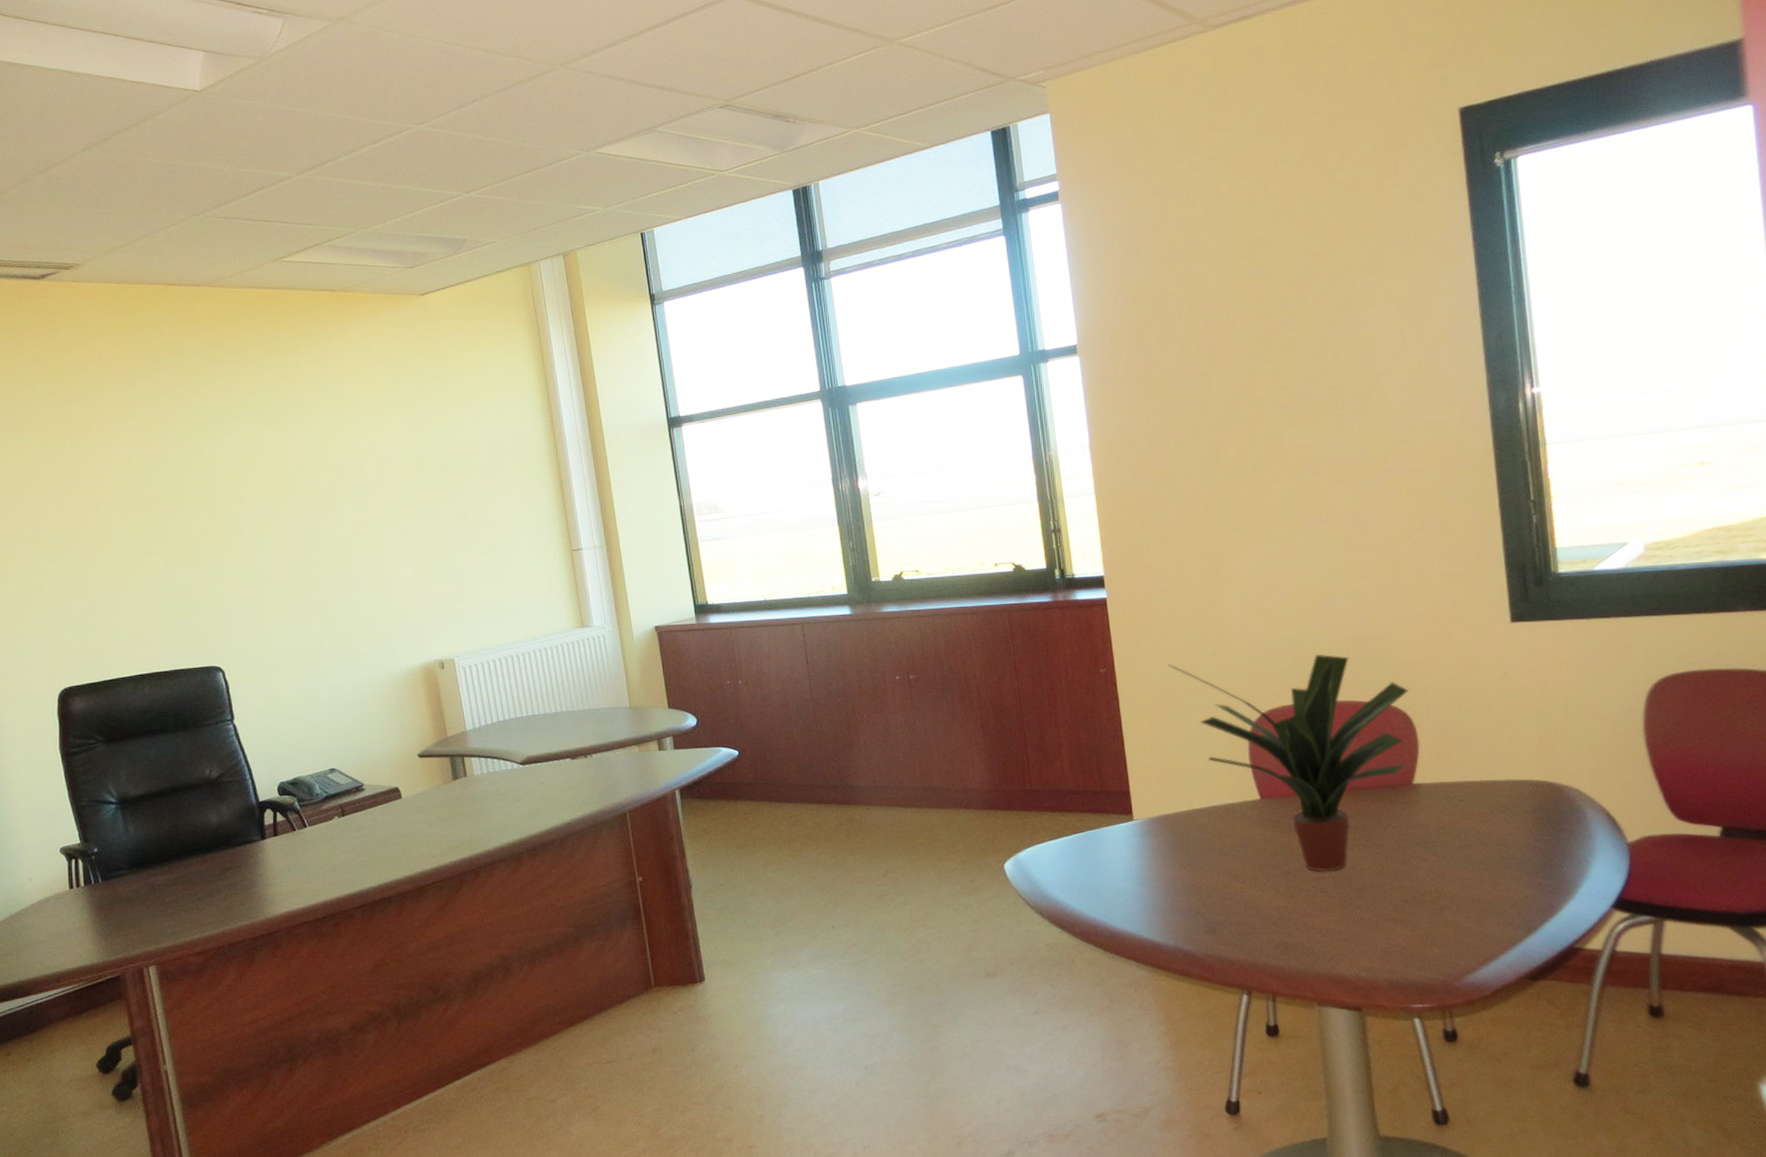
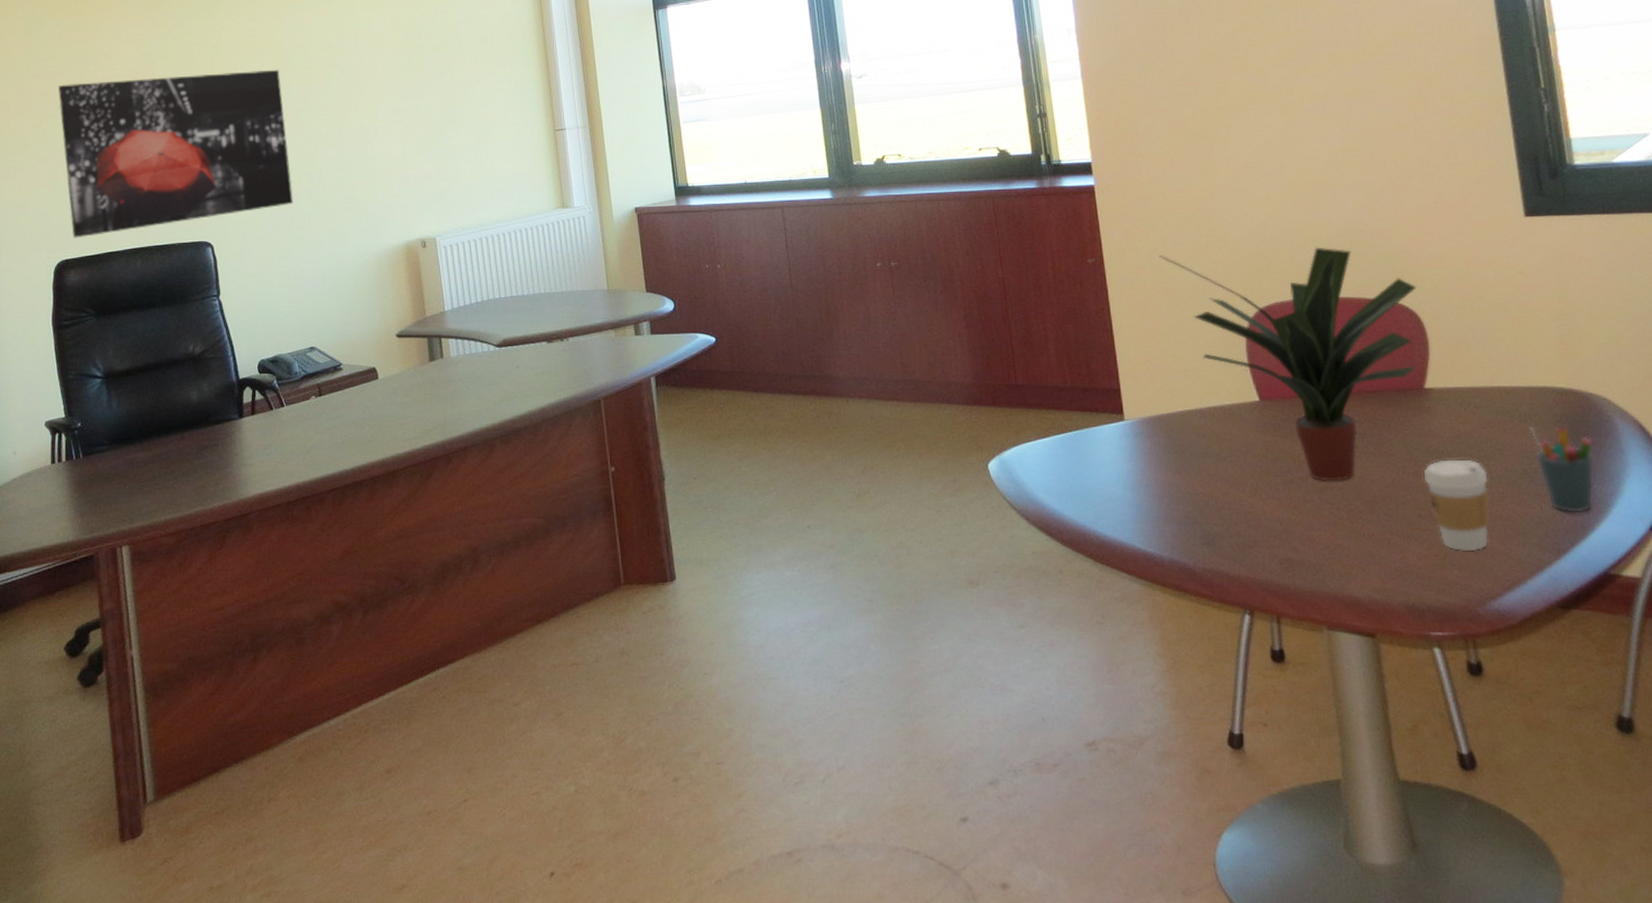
wall art: none [47,491,305,665] -> present [57,69,293,238]
coffee cup: none [1411,848,1470,932] -> present [1424,459,1491,552]
pen holder: none [1508,816,1566,894] -> present [1530,427,1594,513]

